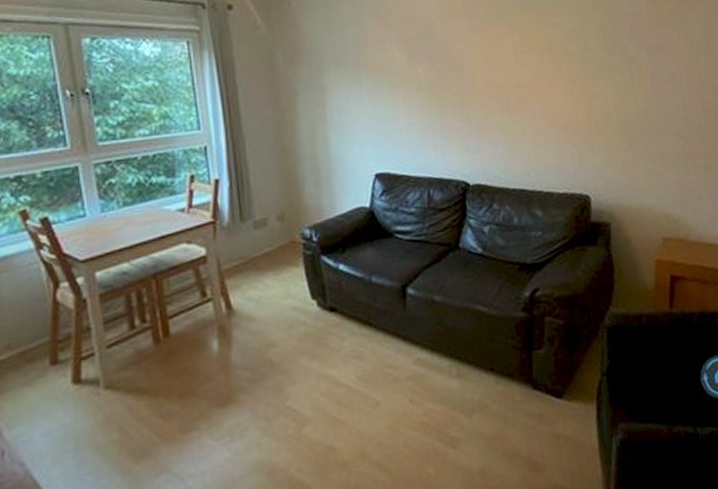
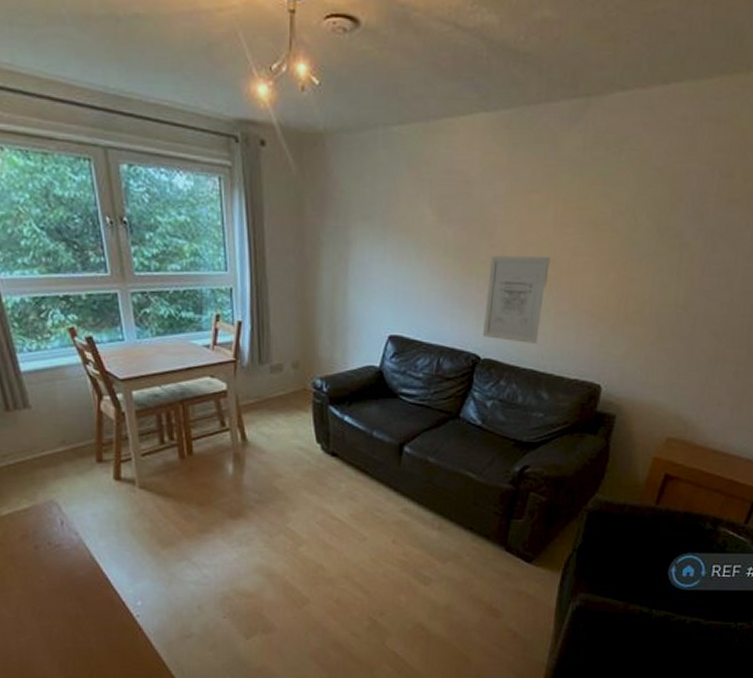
wall art: none [462,82,522,164] -> present [483,255,550,344]

